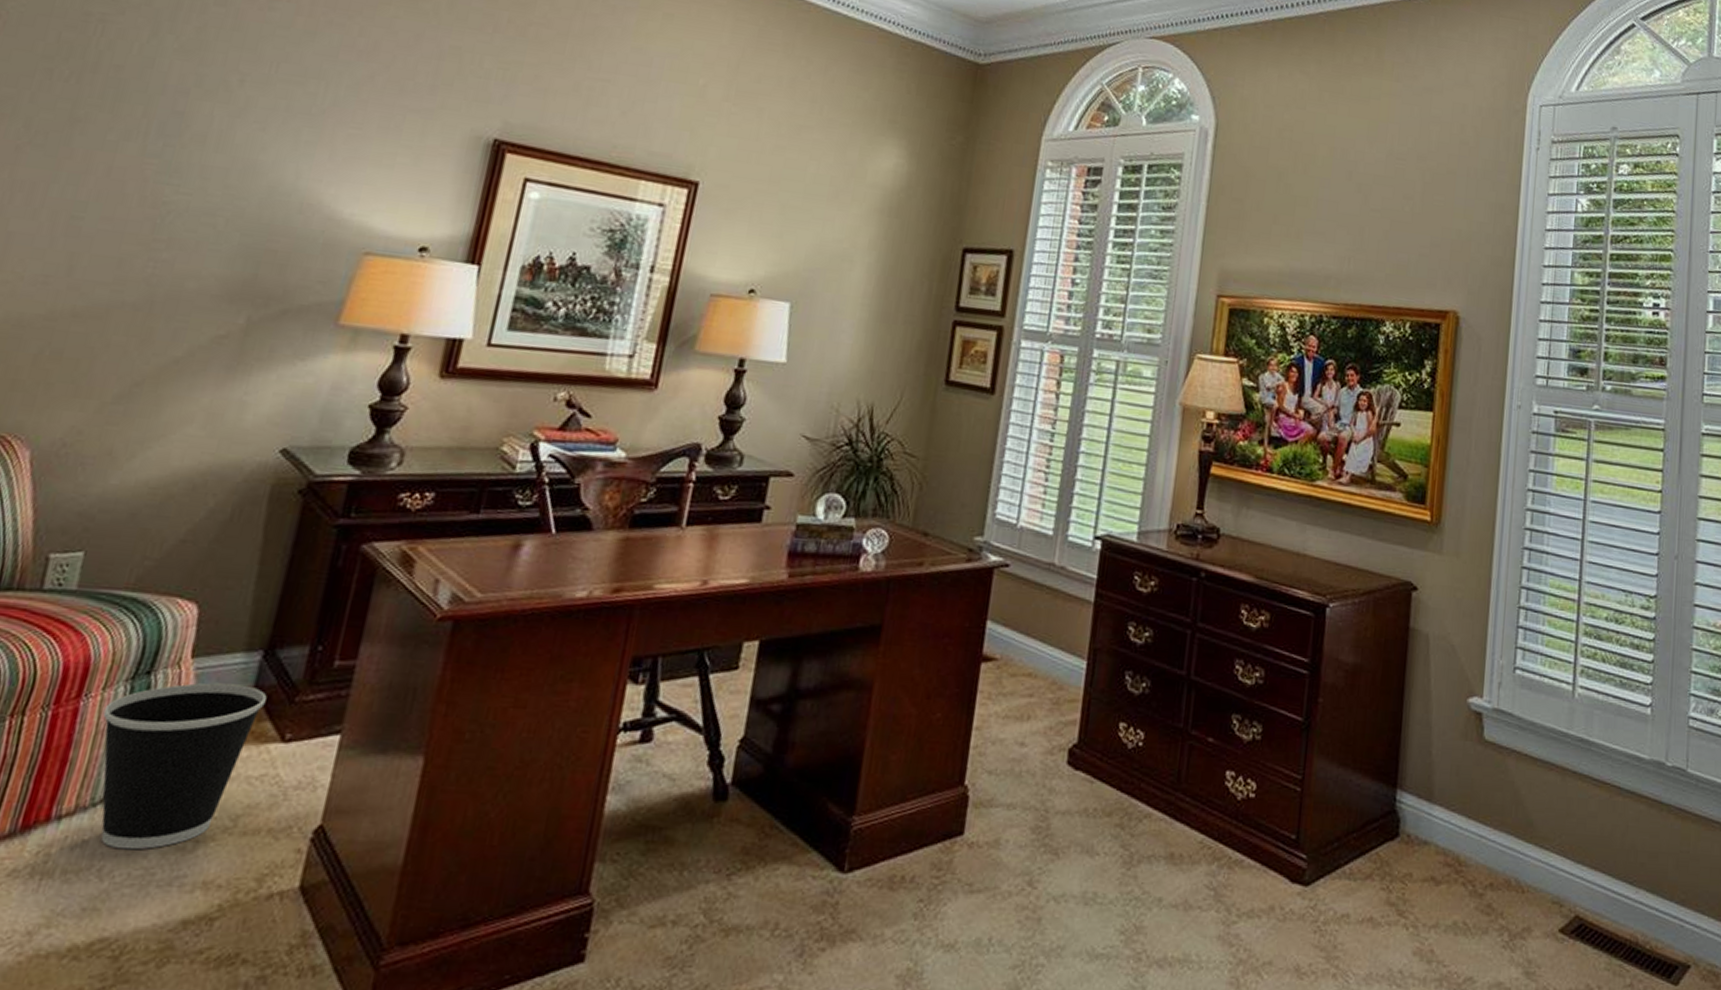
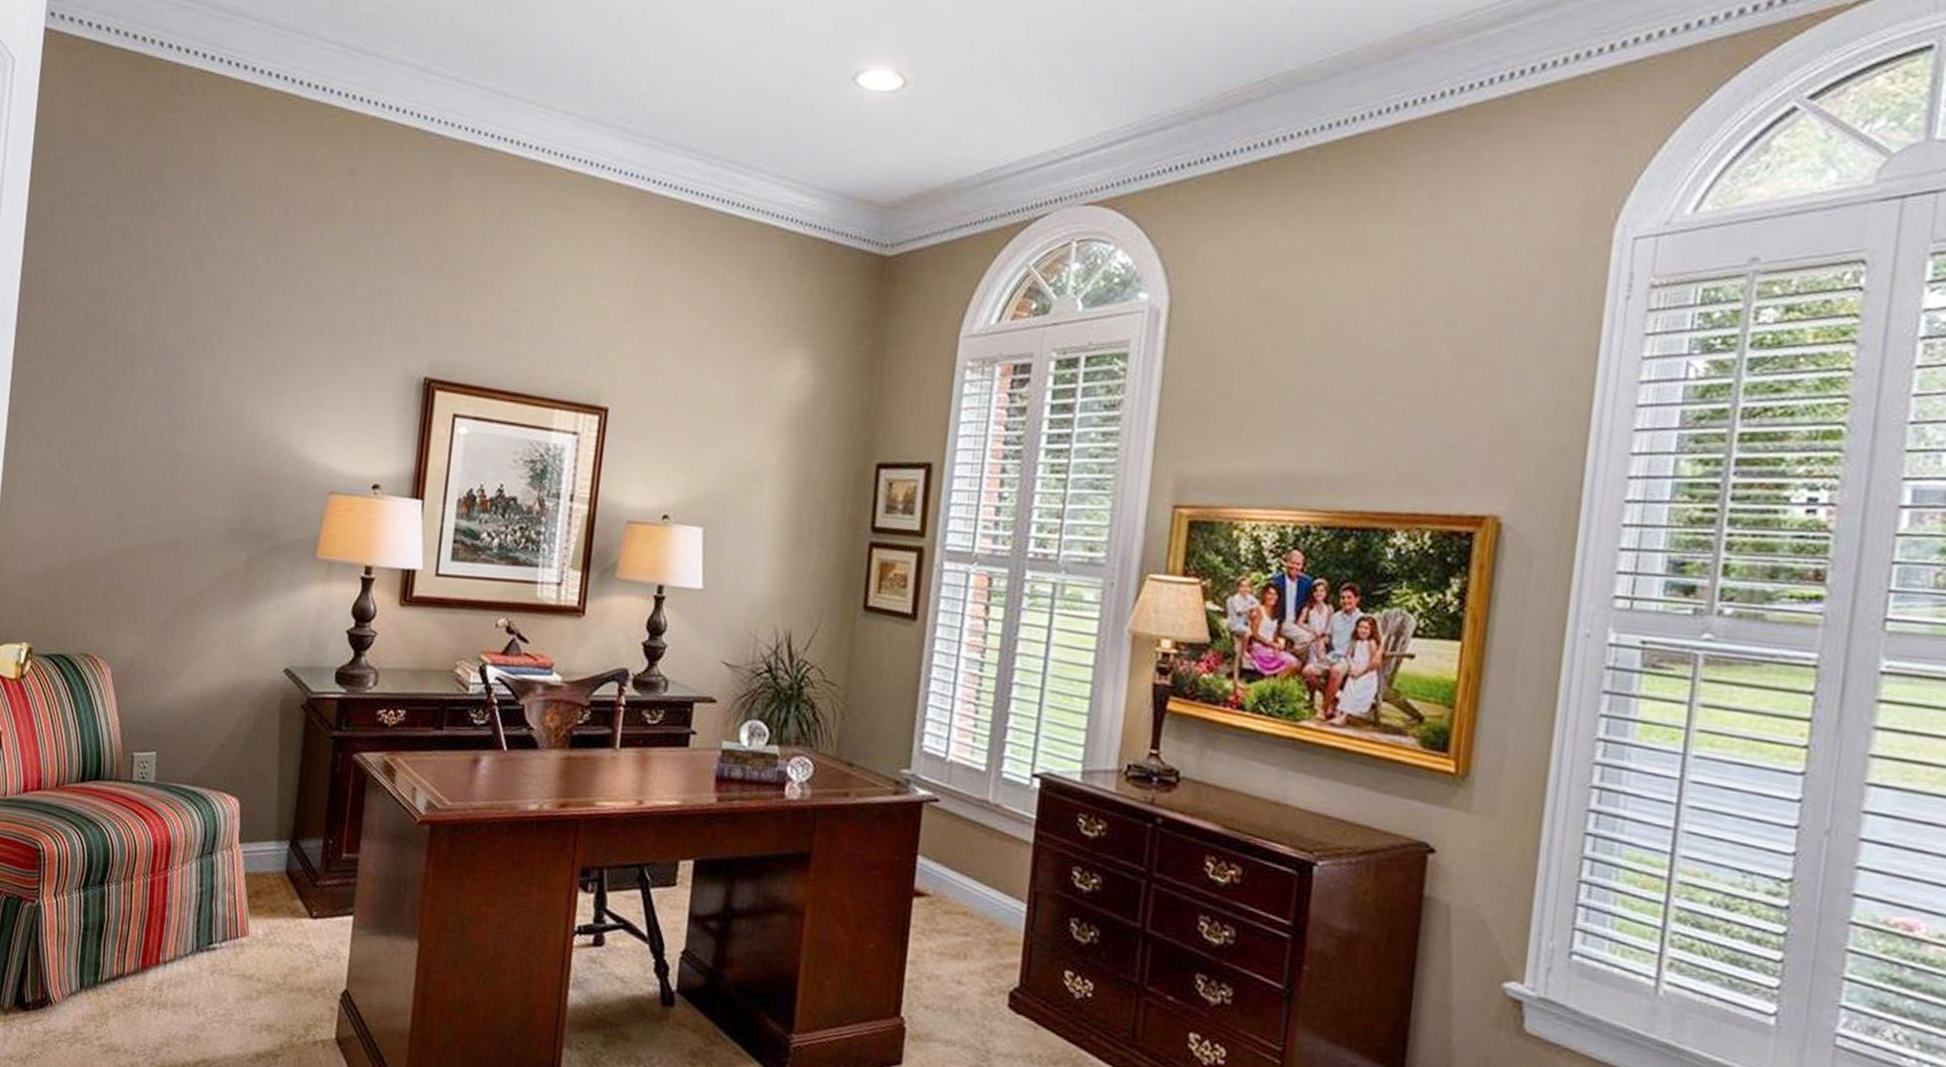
wastebasket: present [100,683,267,850] -> none [184,864,296,994]

